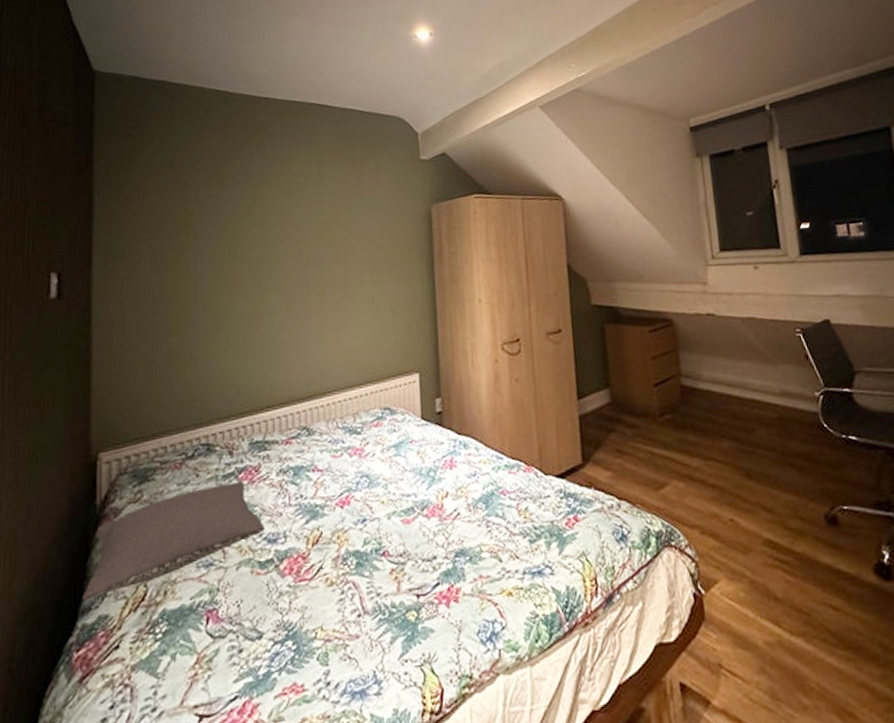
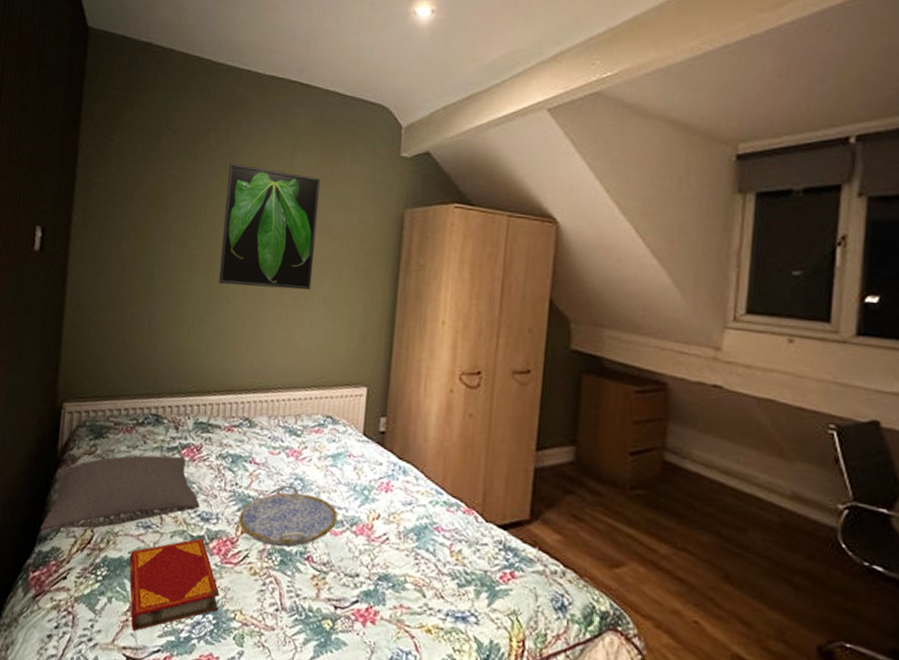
hardback book: none [191,562,297,684] -> present [129,538,220,631]
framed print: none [257,183,353,300] -> present [218,163,320,290]
serving tray: none [307,484,409,551] -> present [238,484,338,547]

